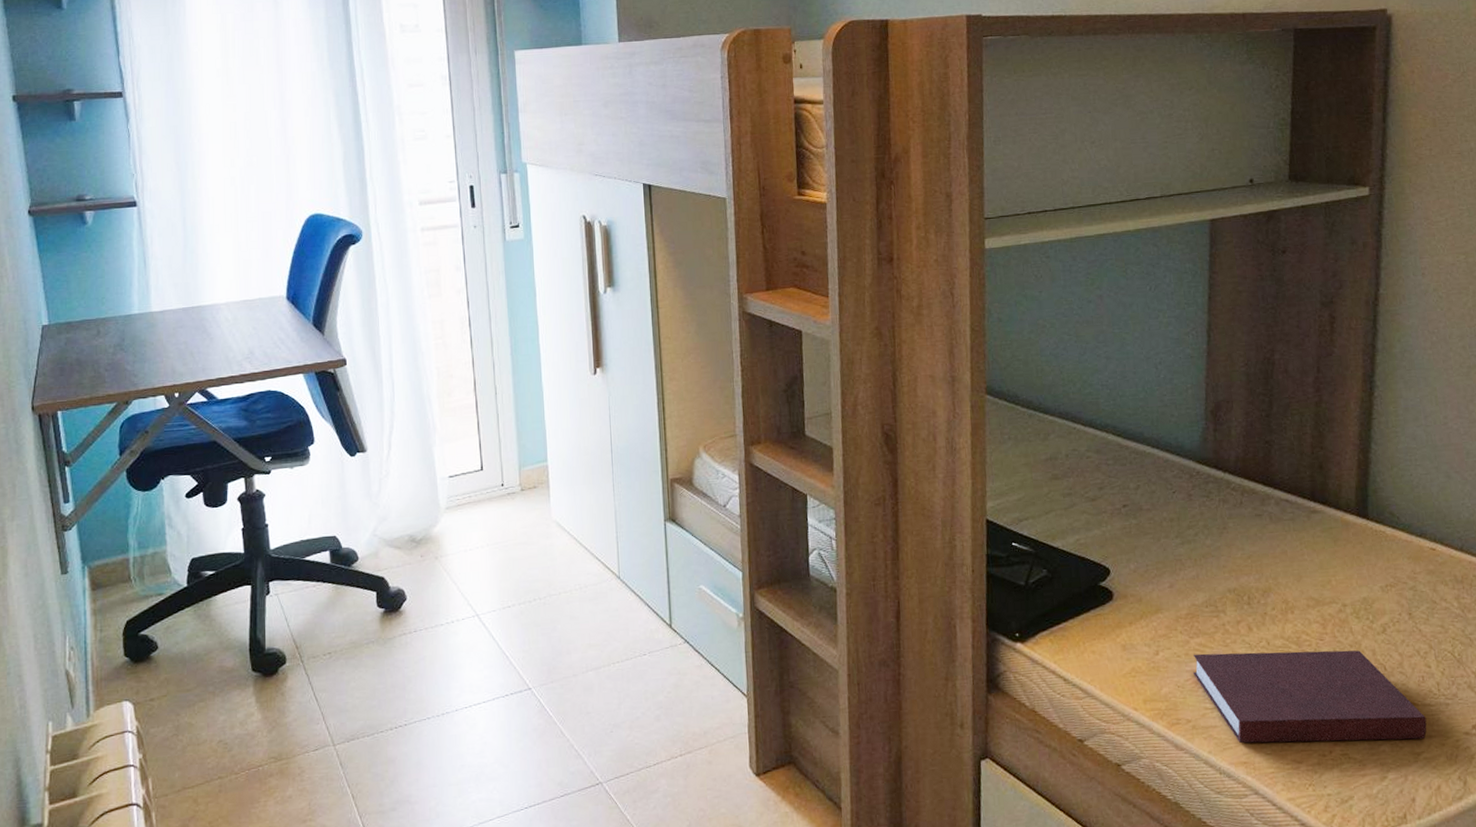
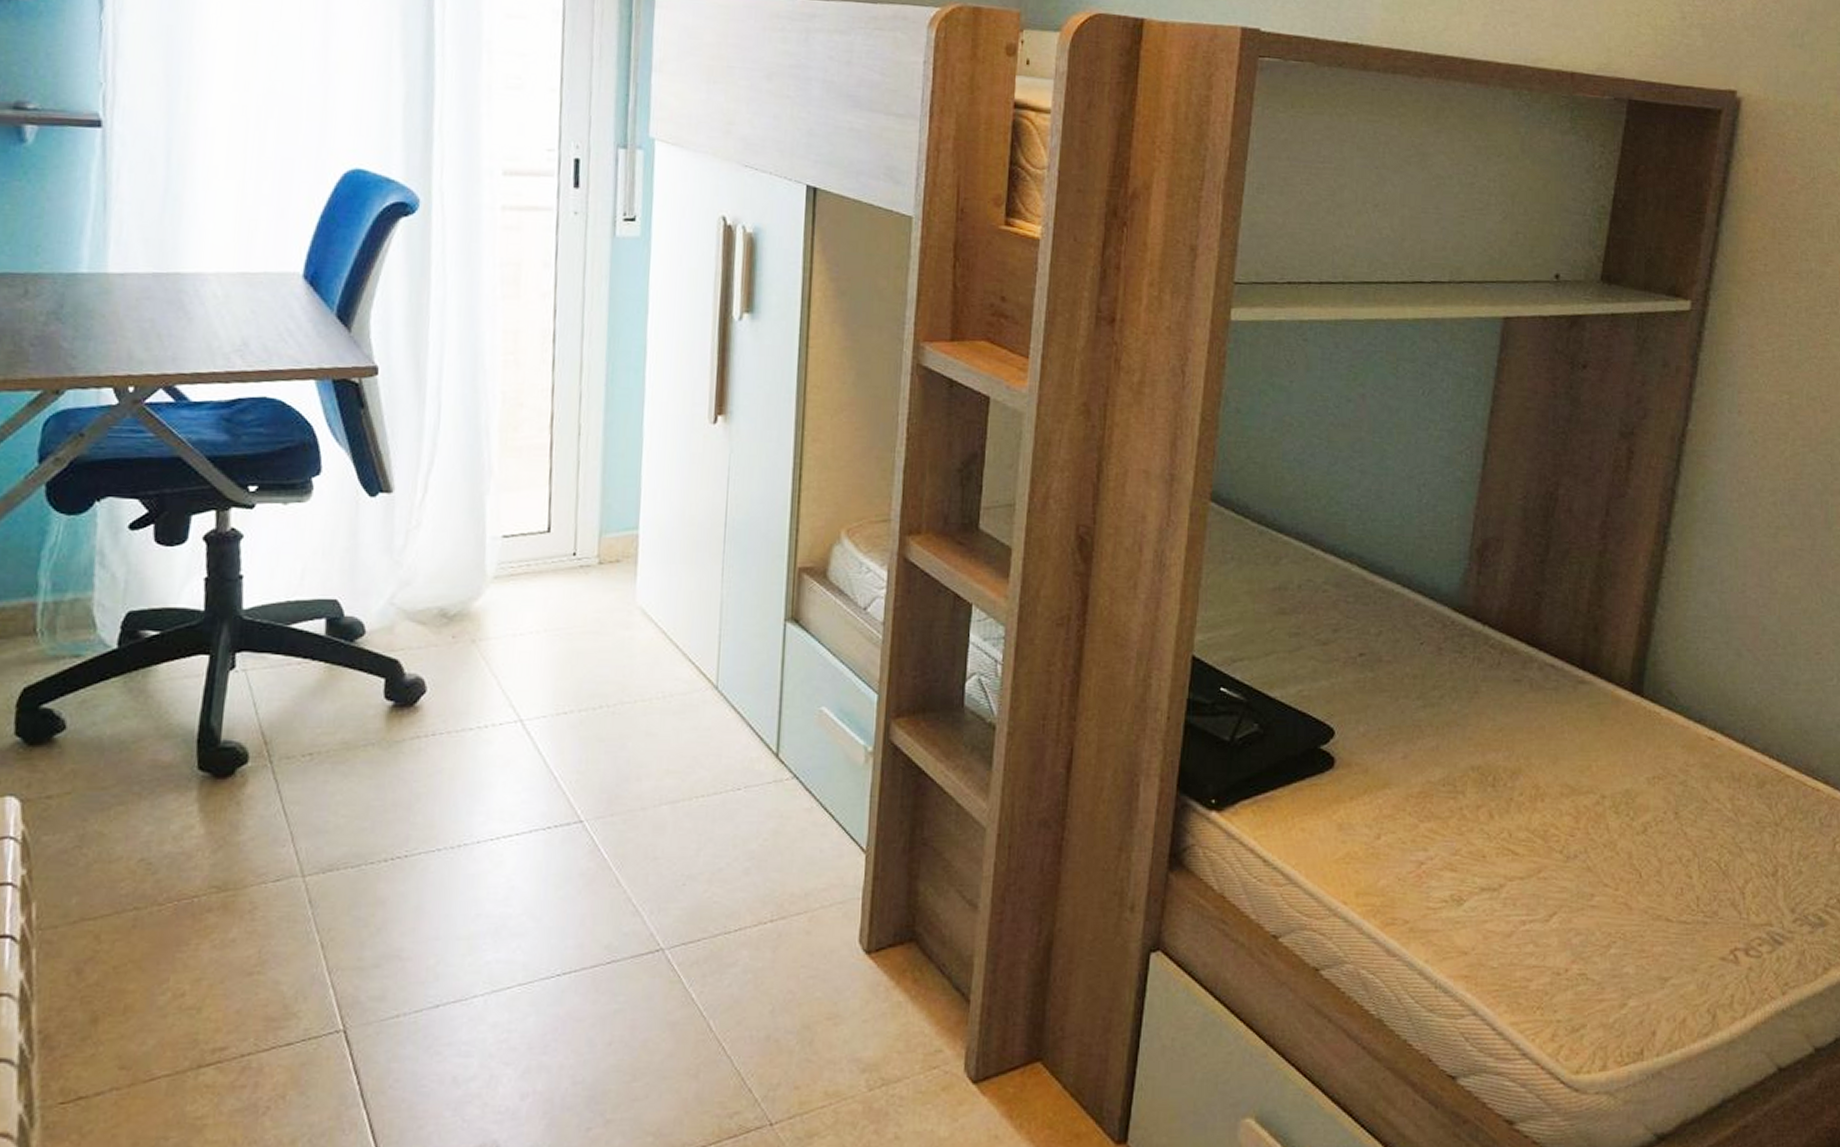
notebook: present [1193,650,1427,744] -> none [1418,841,1679,962]

